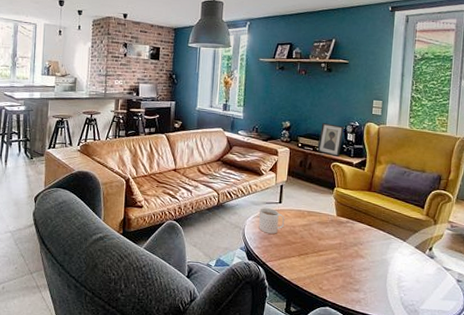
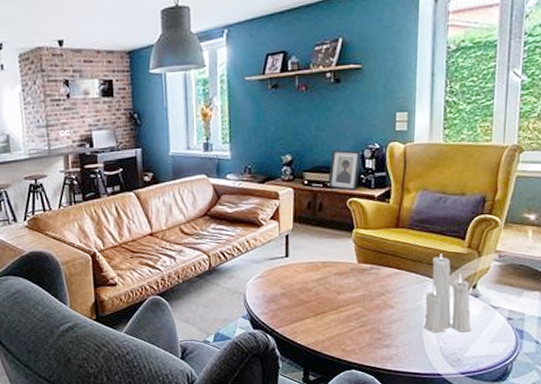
mug: present [259,208,285,234] -> none [261,265,294,295]
candle: none [388,218,427,288] -> present [424,254,472,333]

